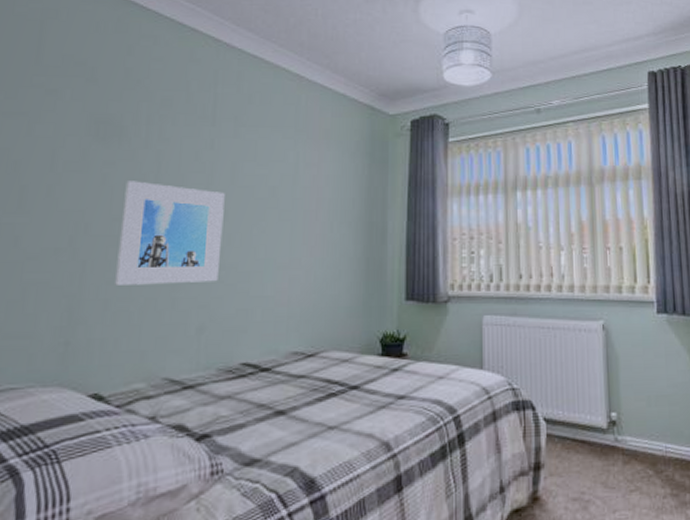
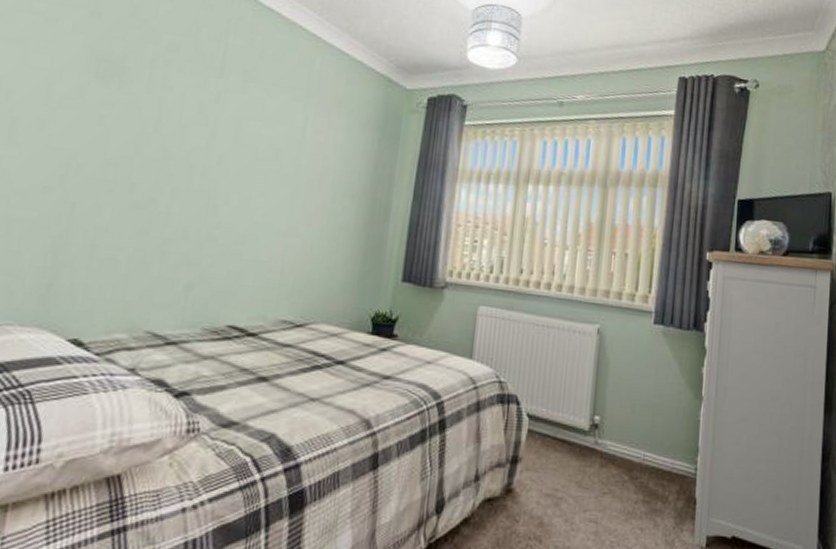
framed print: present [115,181,225,285] -> none [104,125,227,240]

